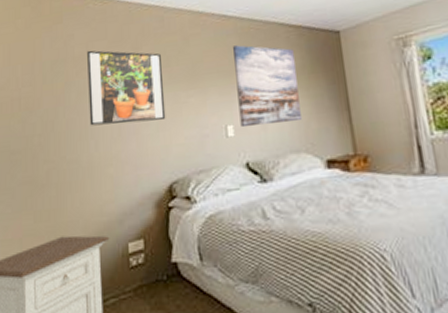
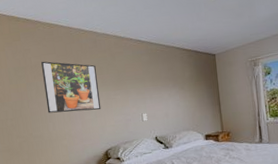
wall art: present [233,45,303,128] -> none [146,61,191,115]

